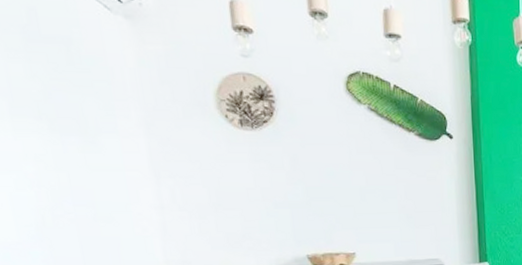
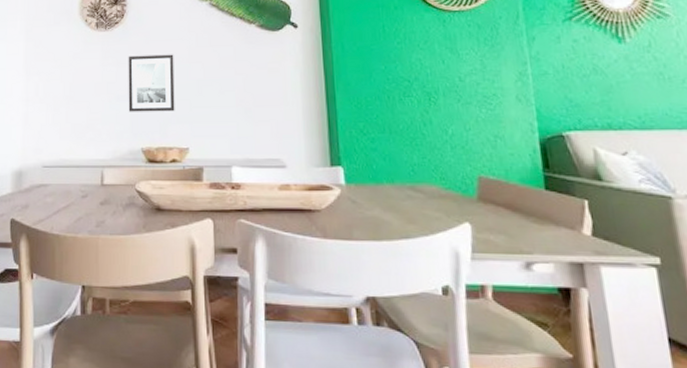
wall art: none [282,159,339,220] -> present [128,54,175,112]

